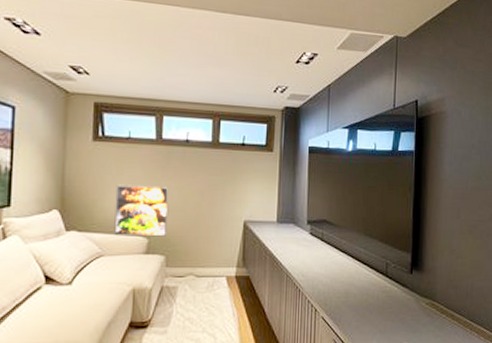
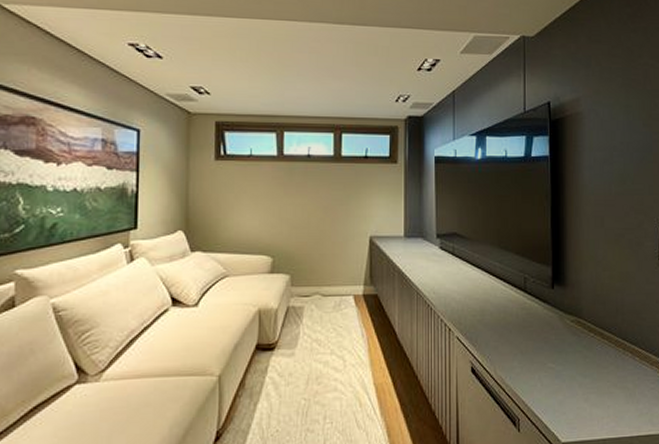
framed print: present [114,184,168,237] -> none [238,203,291,256]

